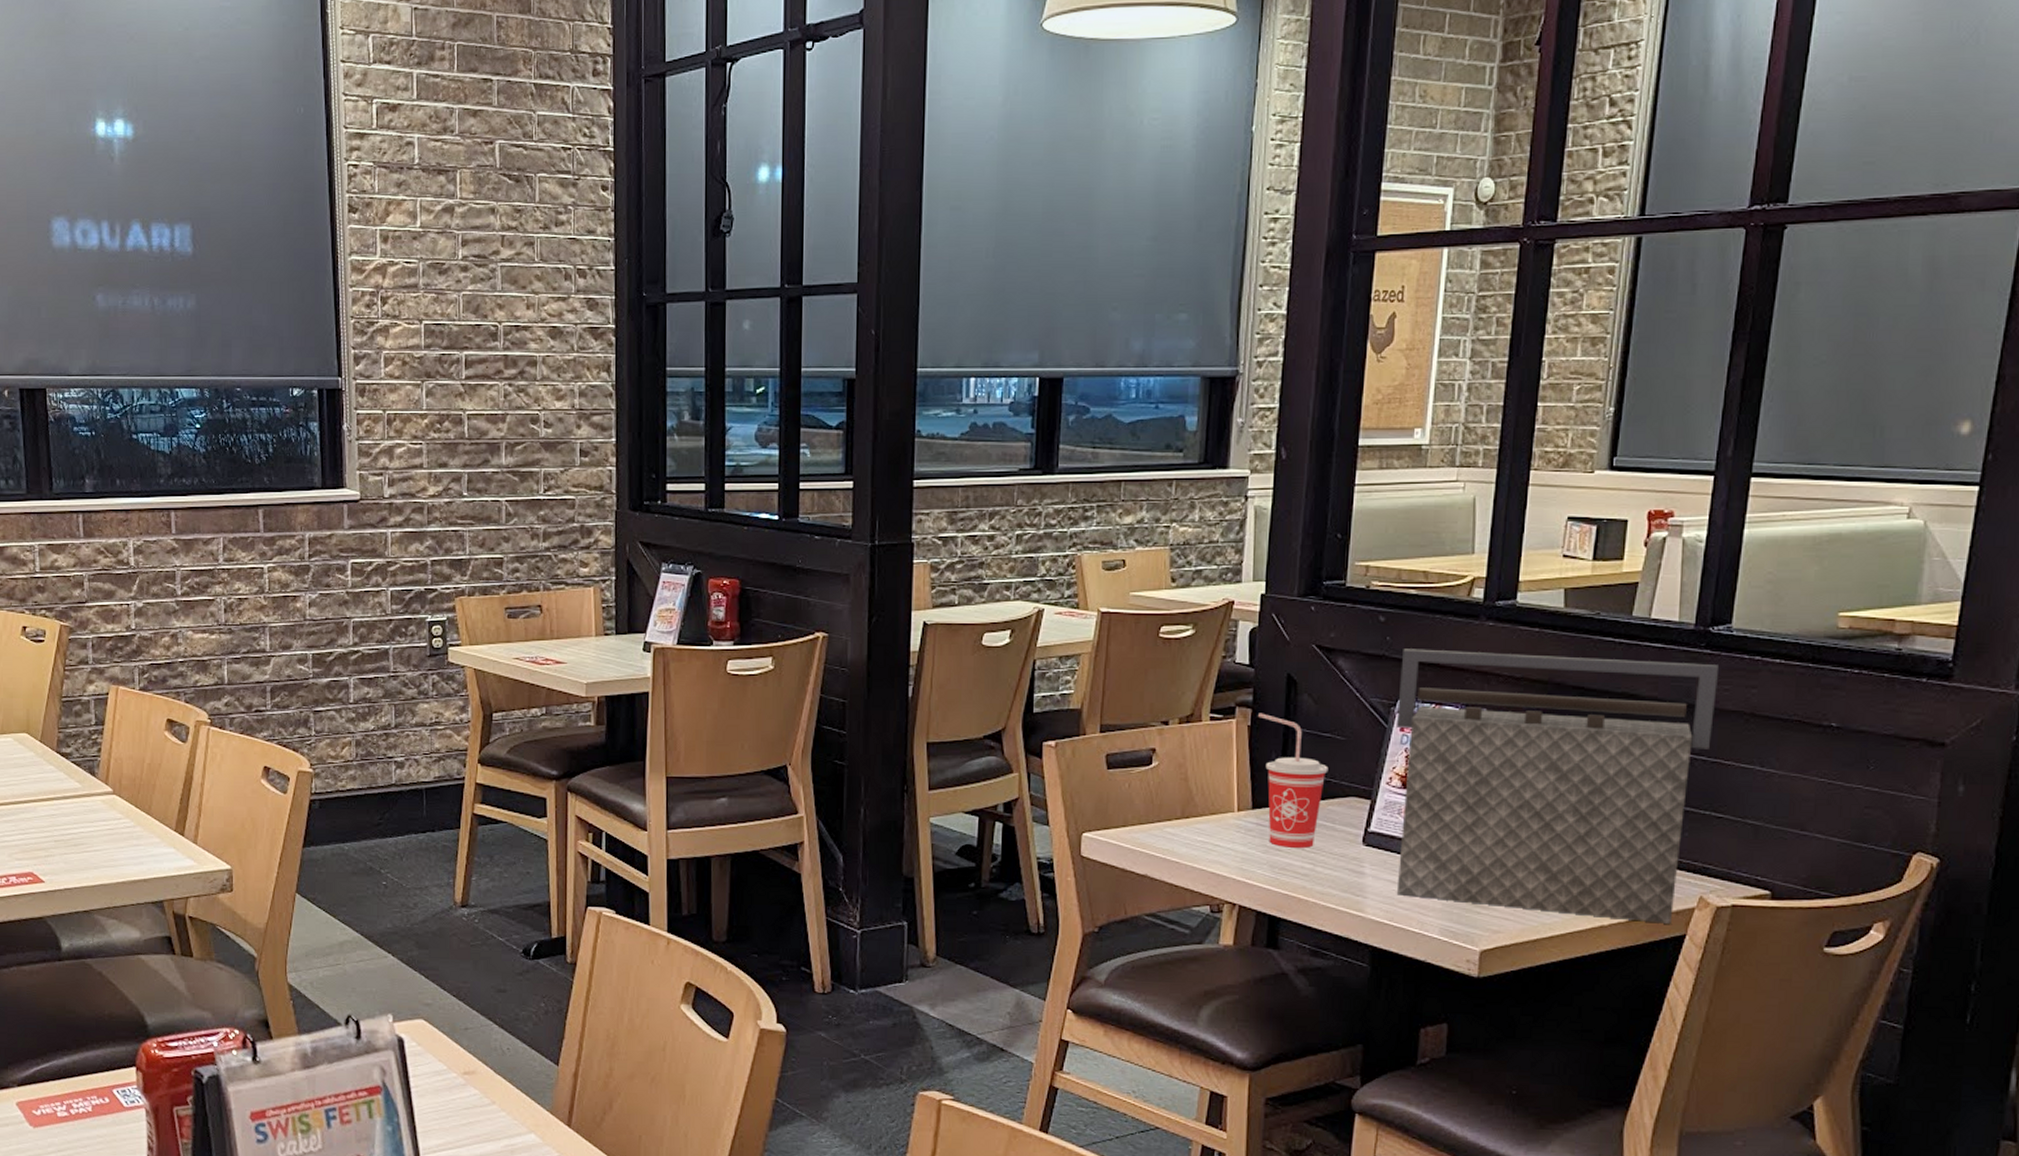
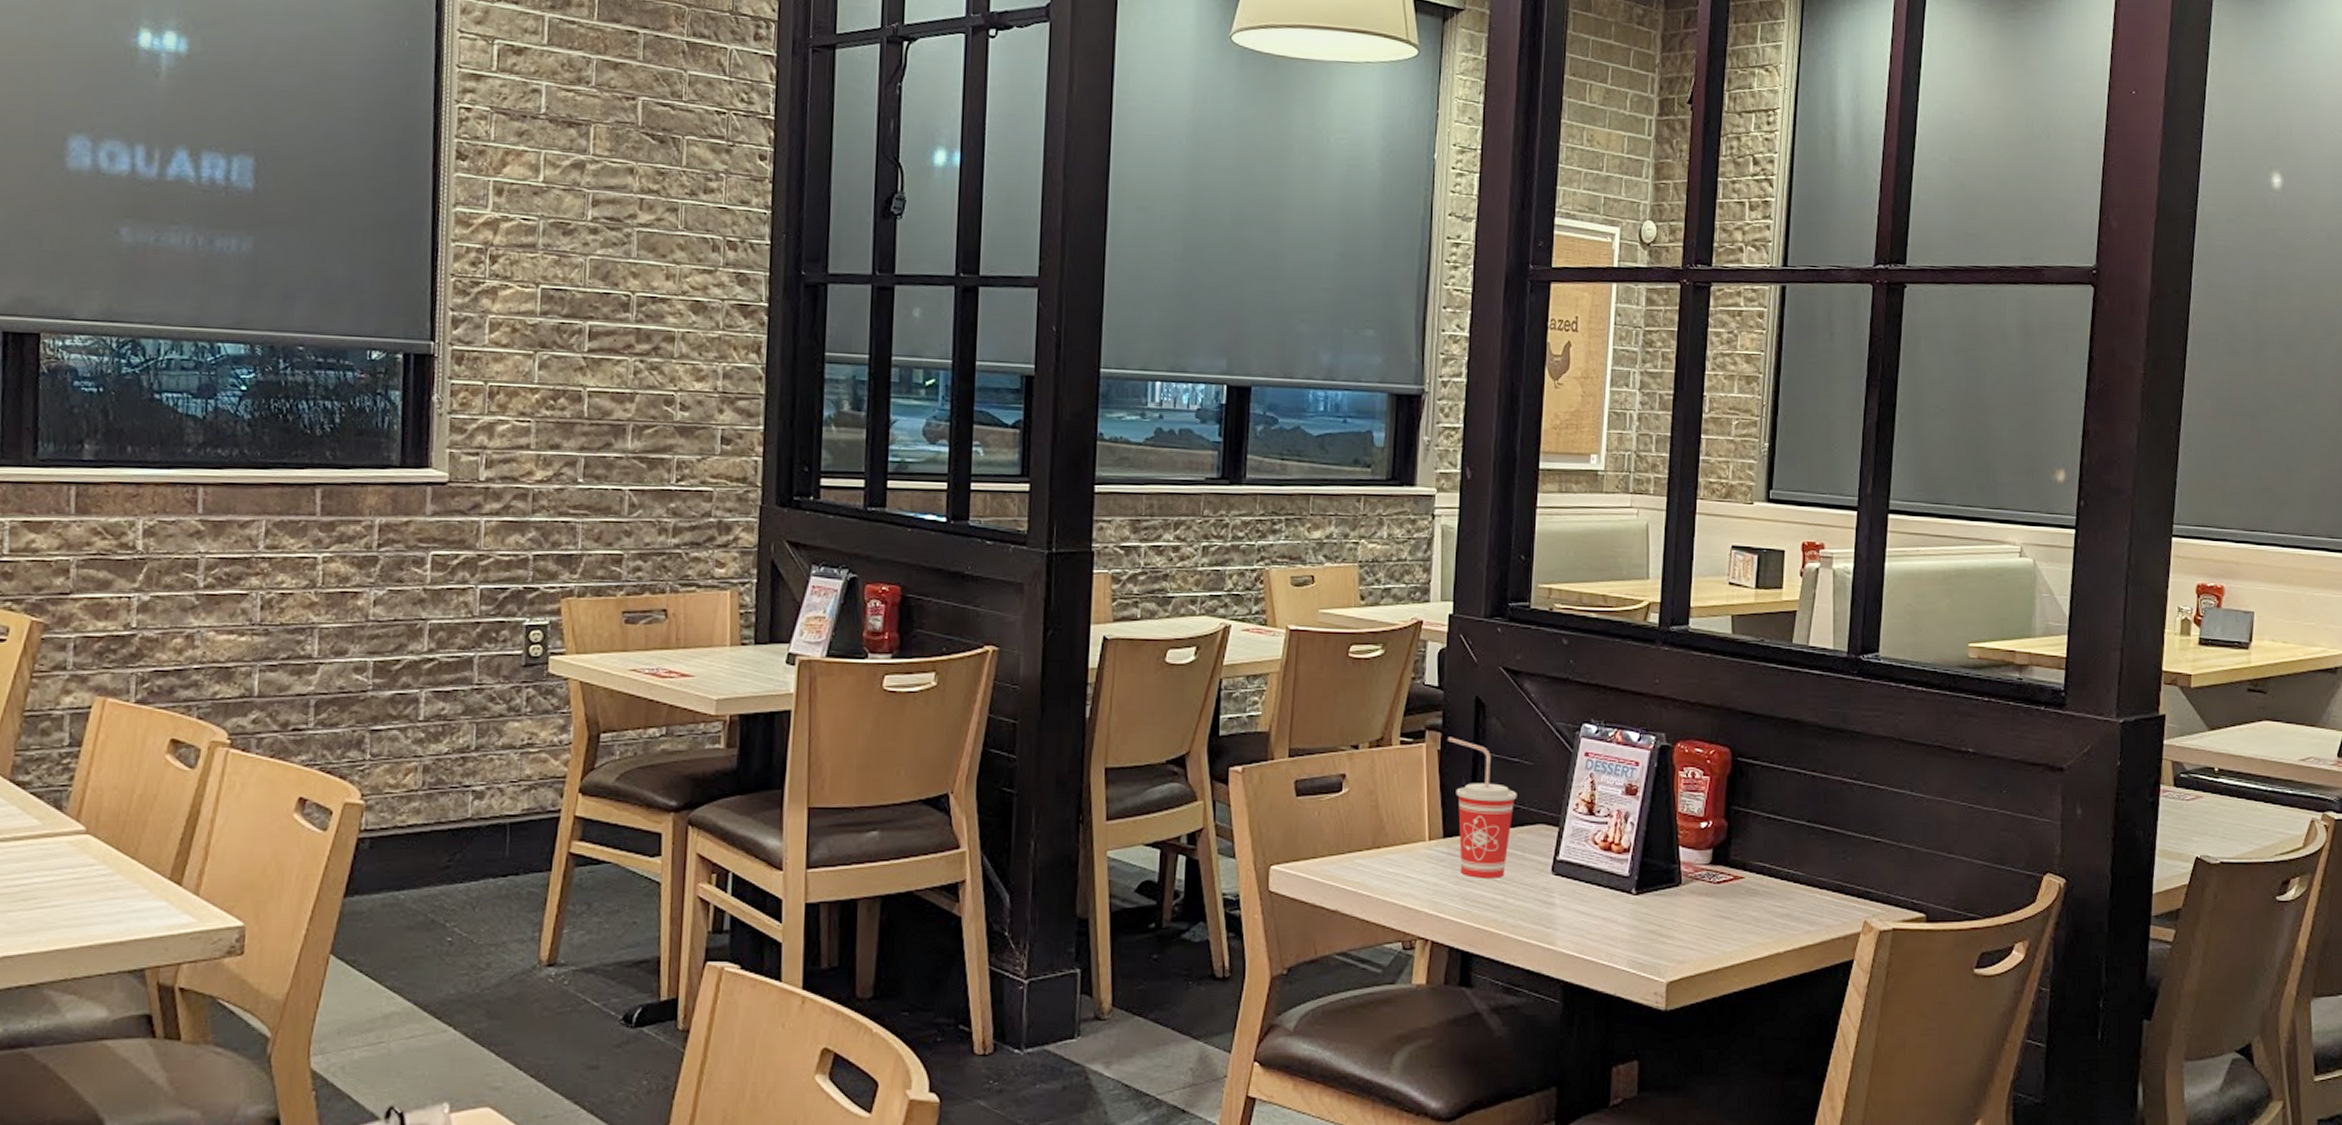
handbag: present [1396,649,1720,924] -> none [1582,672,1871,949]

